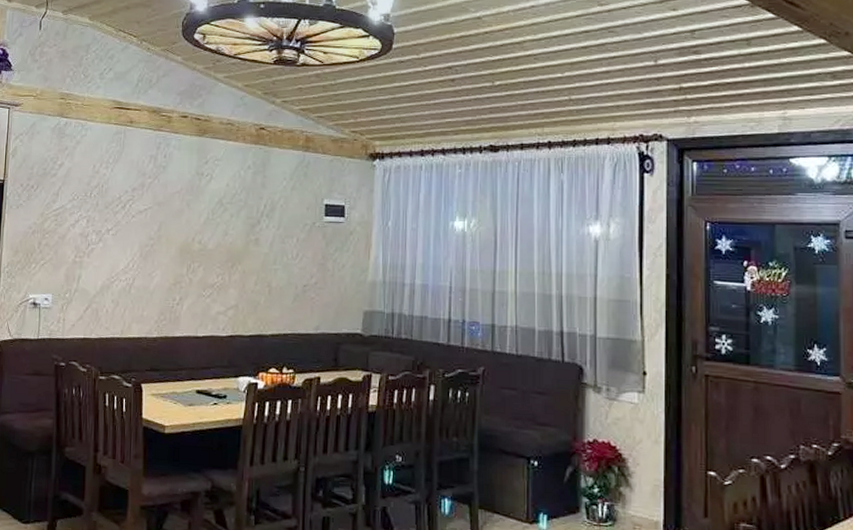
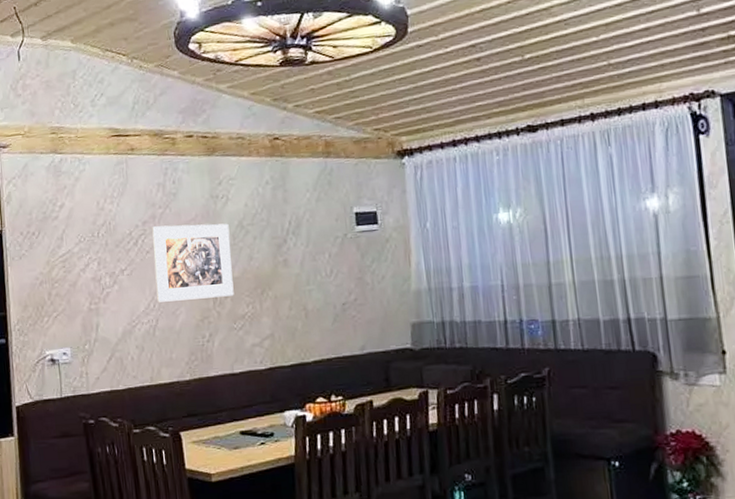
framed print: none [137,194,210,266] -> present [152,223,234,302]

